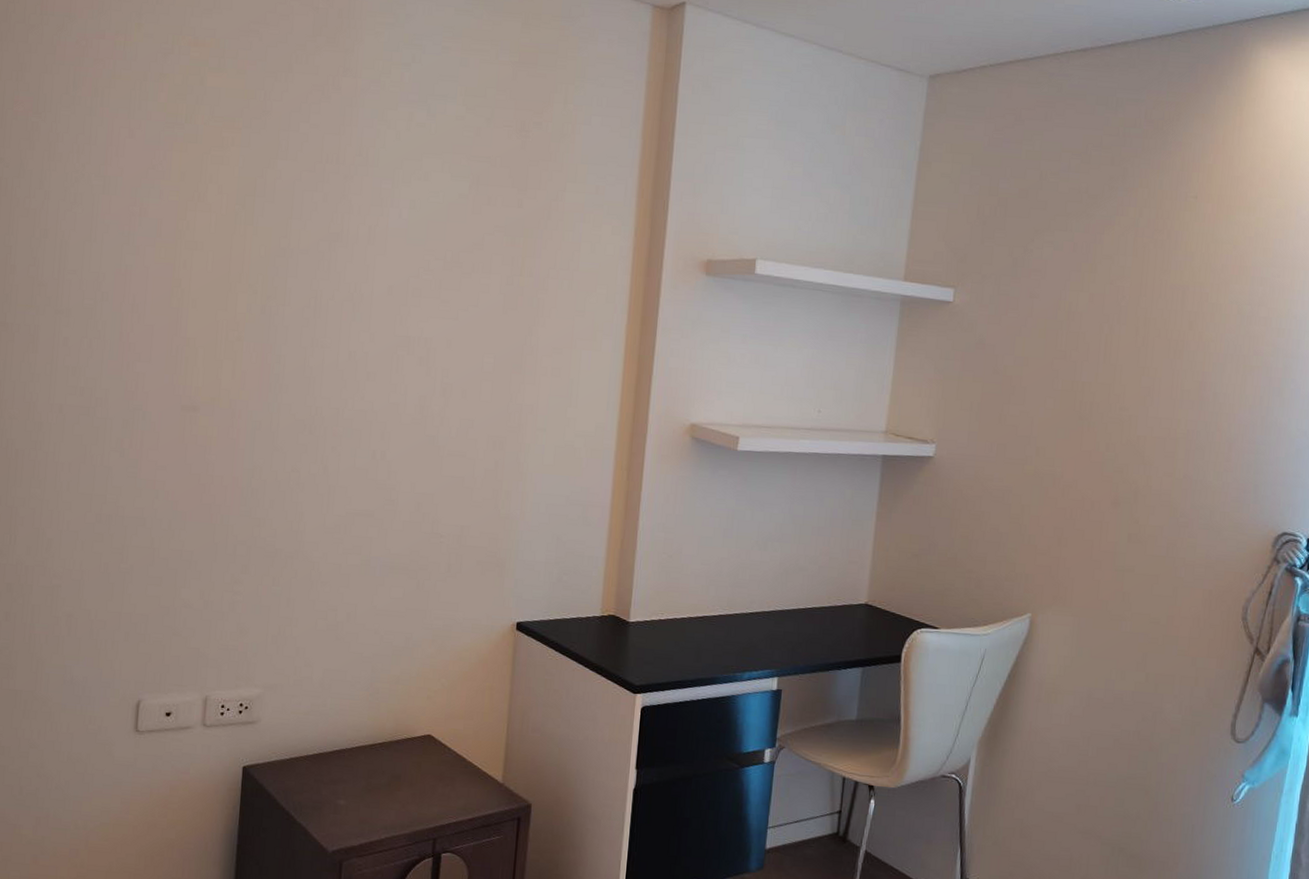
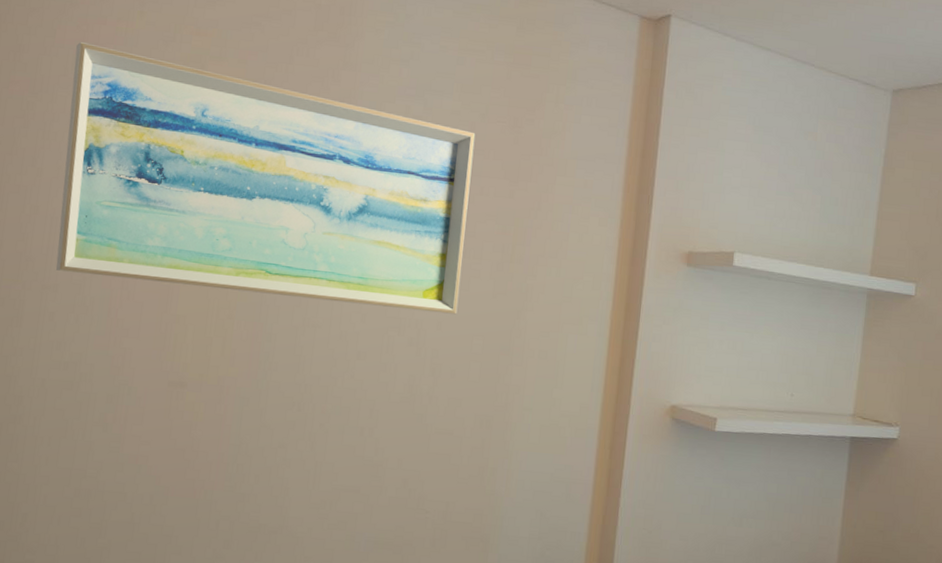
wall art: none [67,58,481,332] -> present [55,42,476,315]

